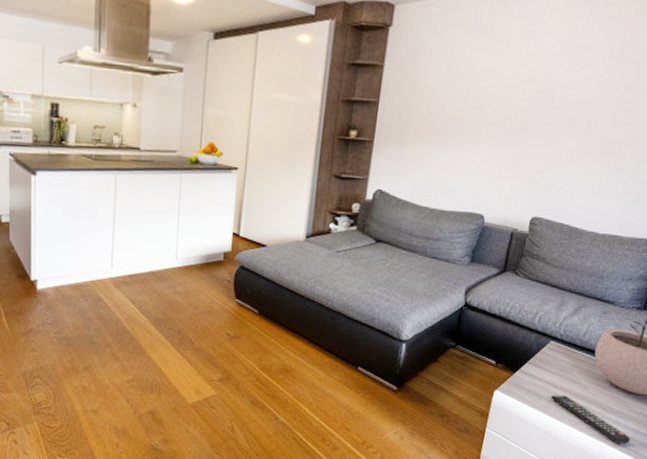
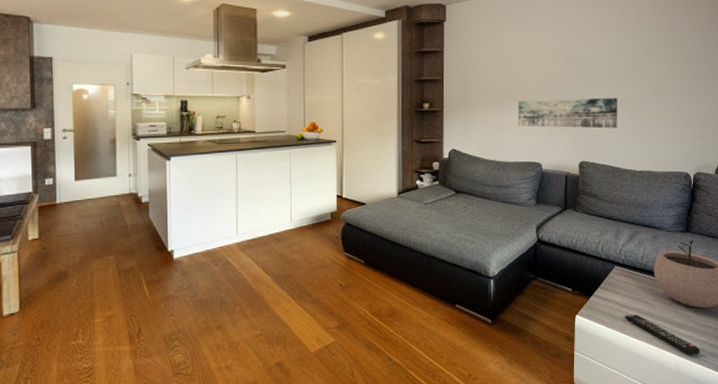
wall art: none [464,136,593,180] -> present [519,97,617,129]

